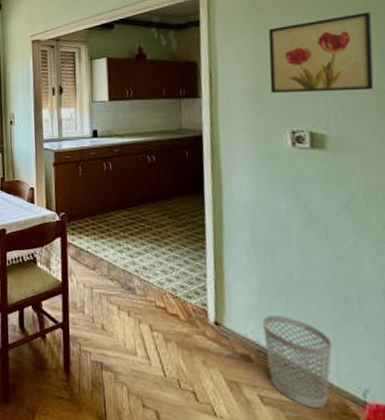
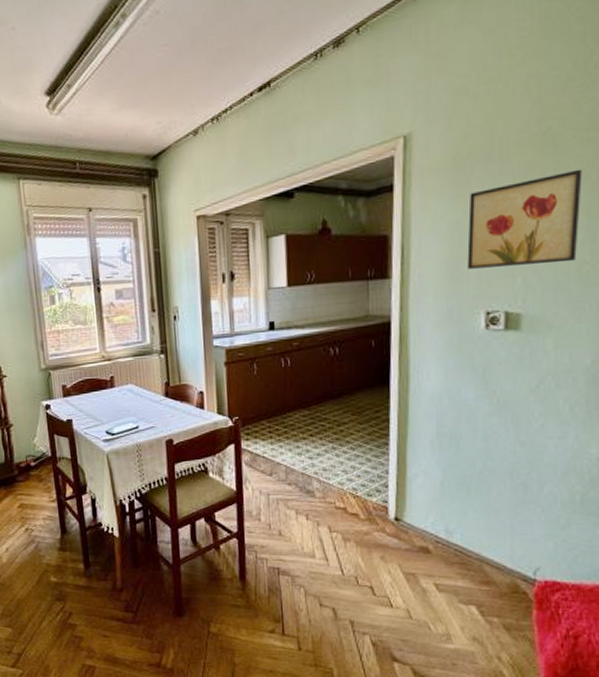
wastebasket: present [263,315,333,408] -> none [443,506,509,589]

